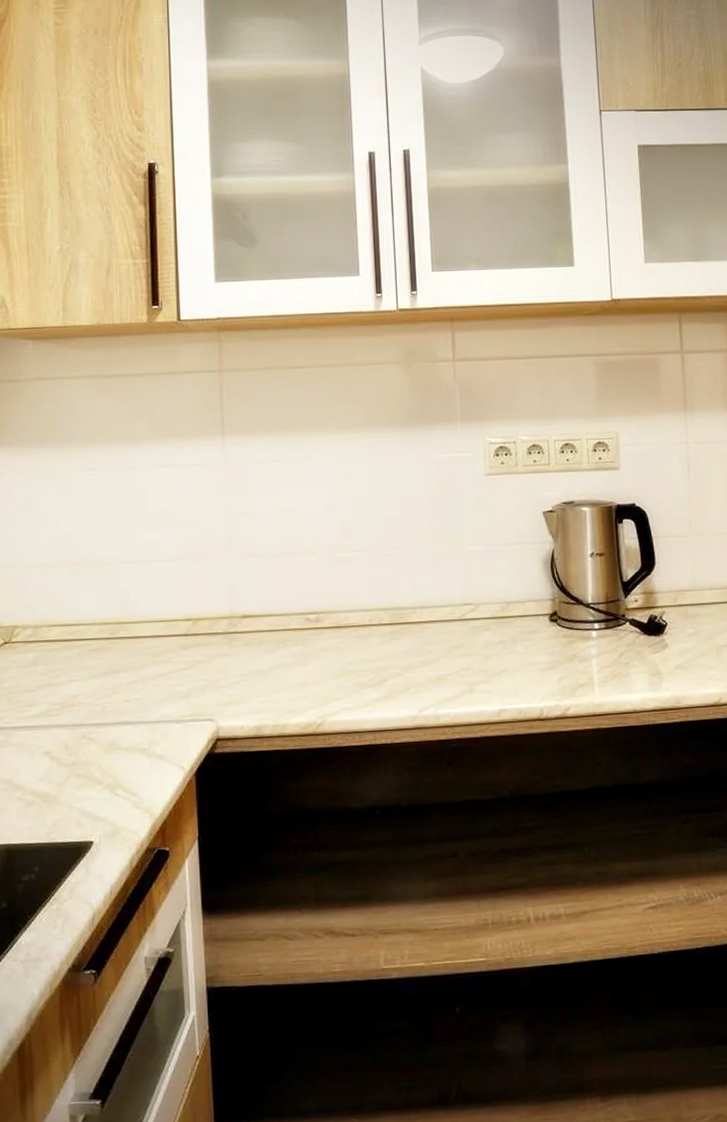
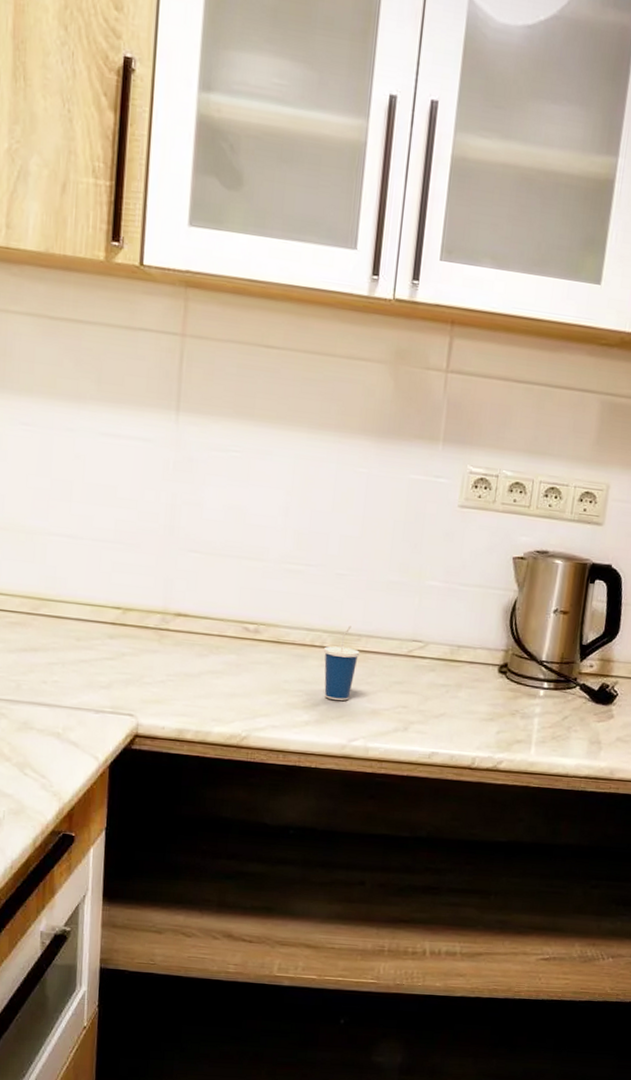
cup: none [382,600,417,673] -> present [323,626,360,701]

